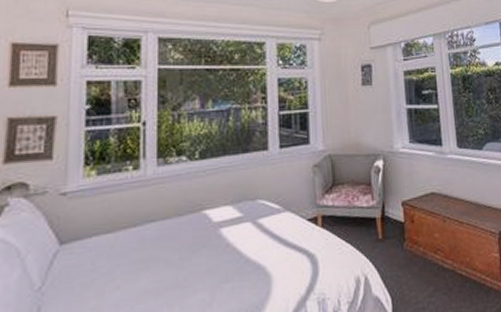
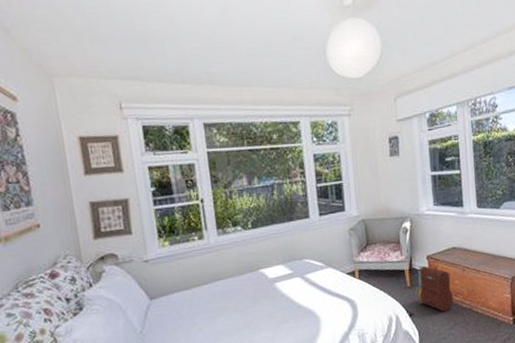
backpack: none [375,213,433,278] -> present [404,265,453,317]

